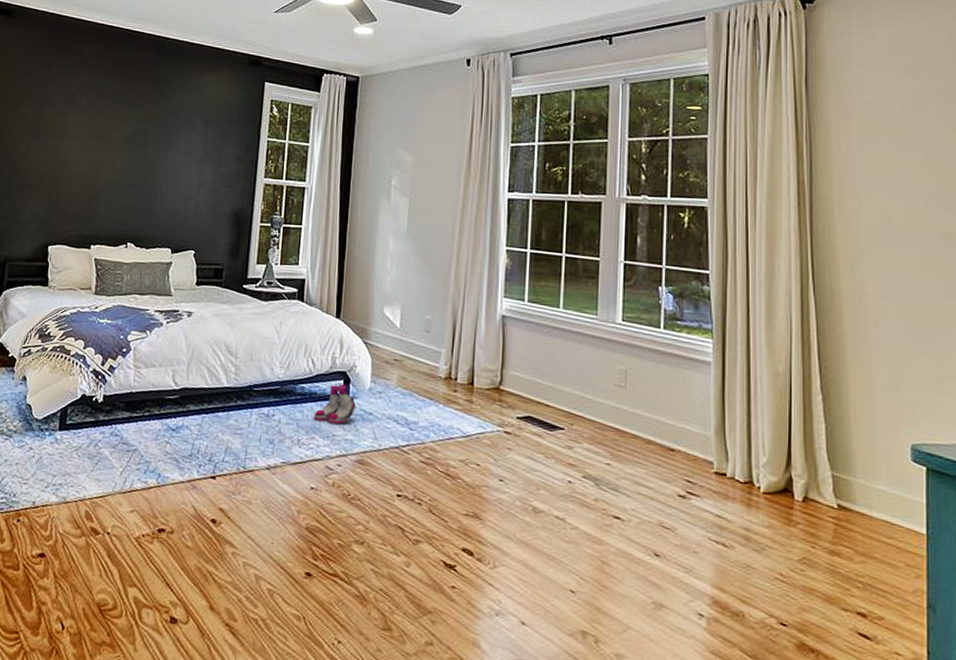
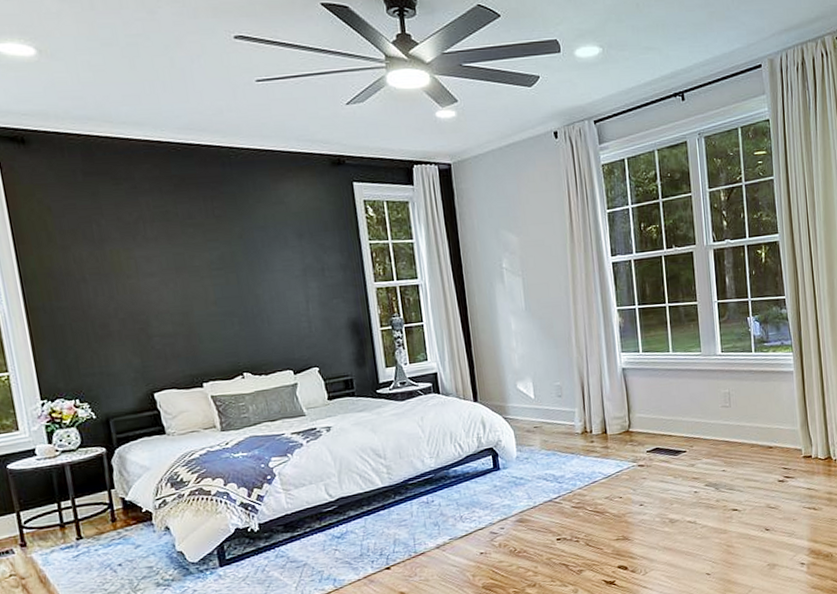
boots: present [313,384,356,425] -> none [470,459,508,496]

